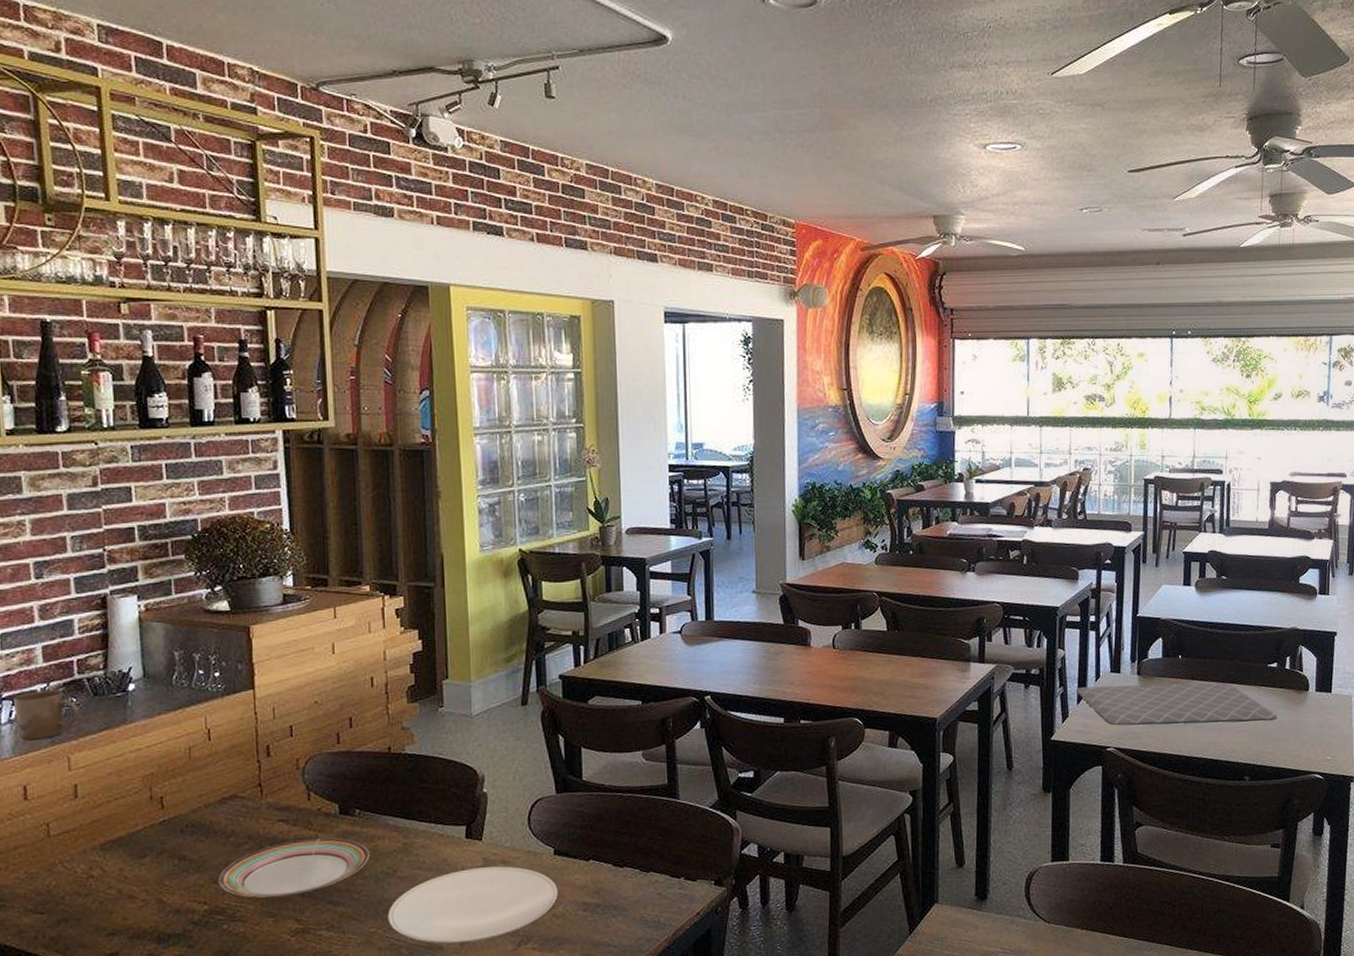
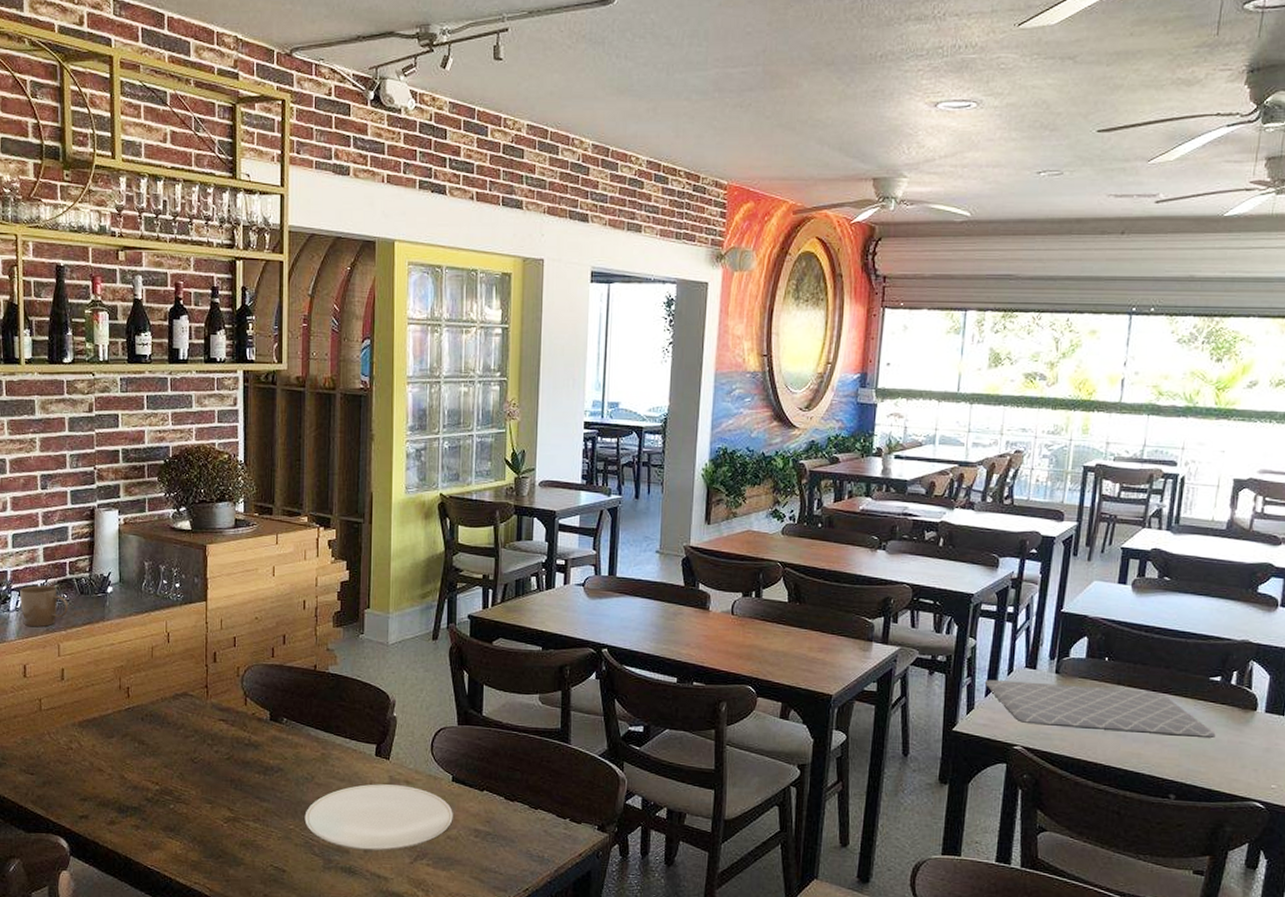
plate: present [218,837,370,898] -> none [168,739,293,788]

